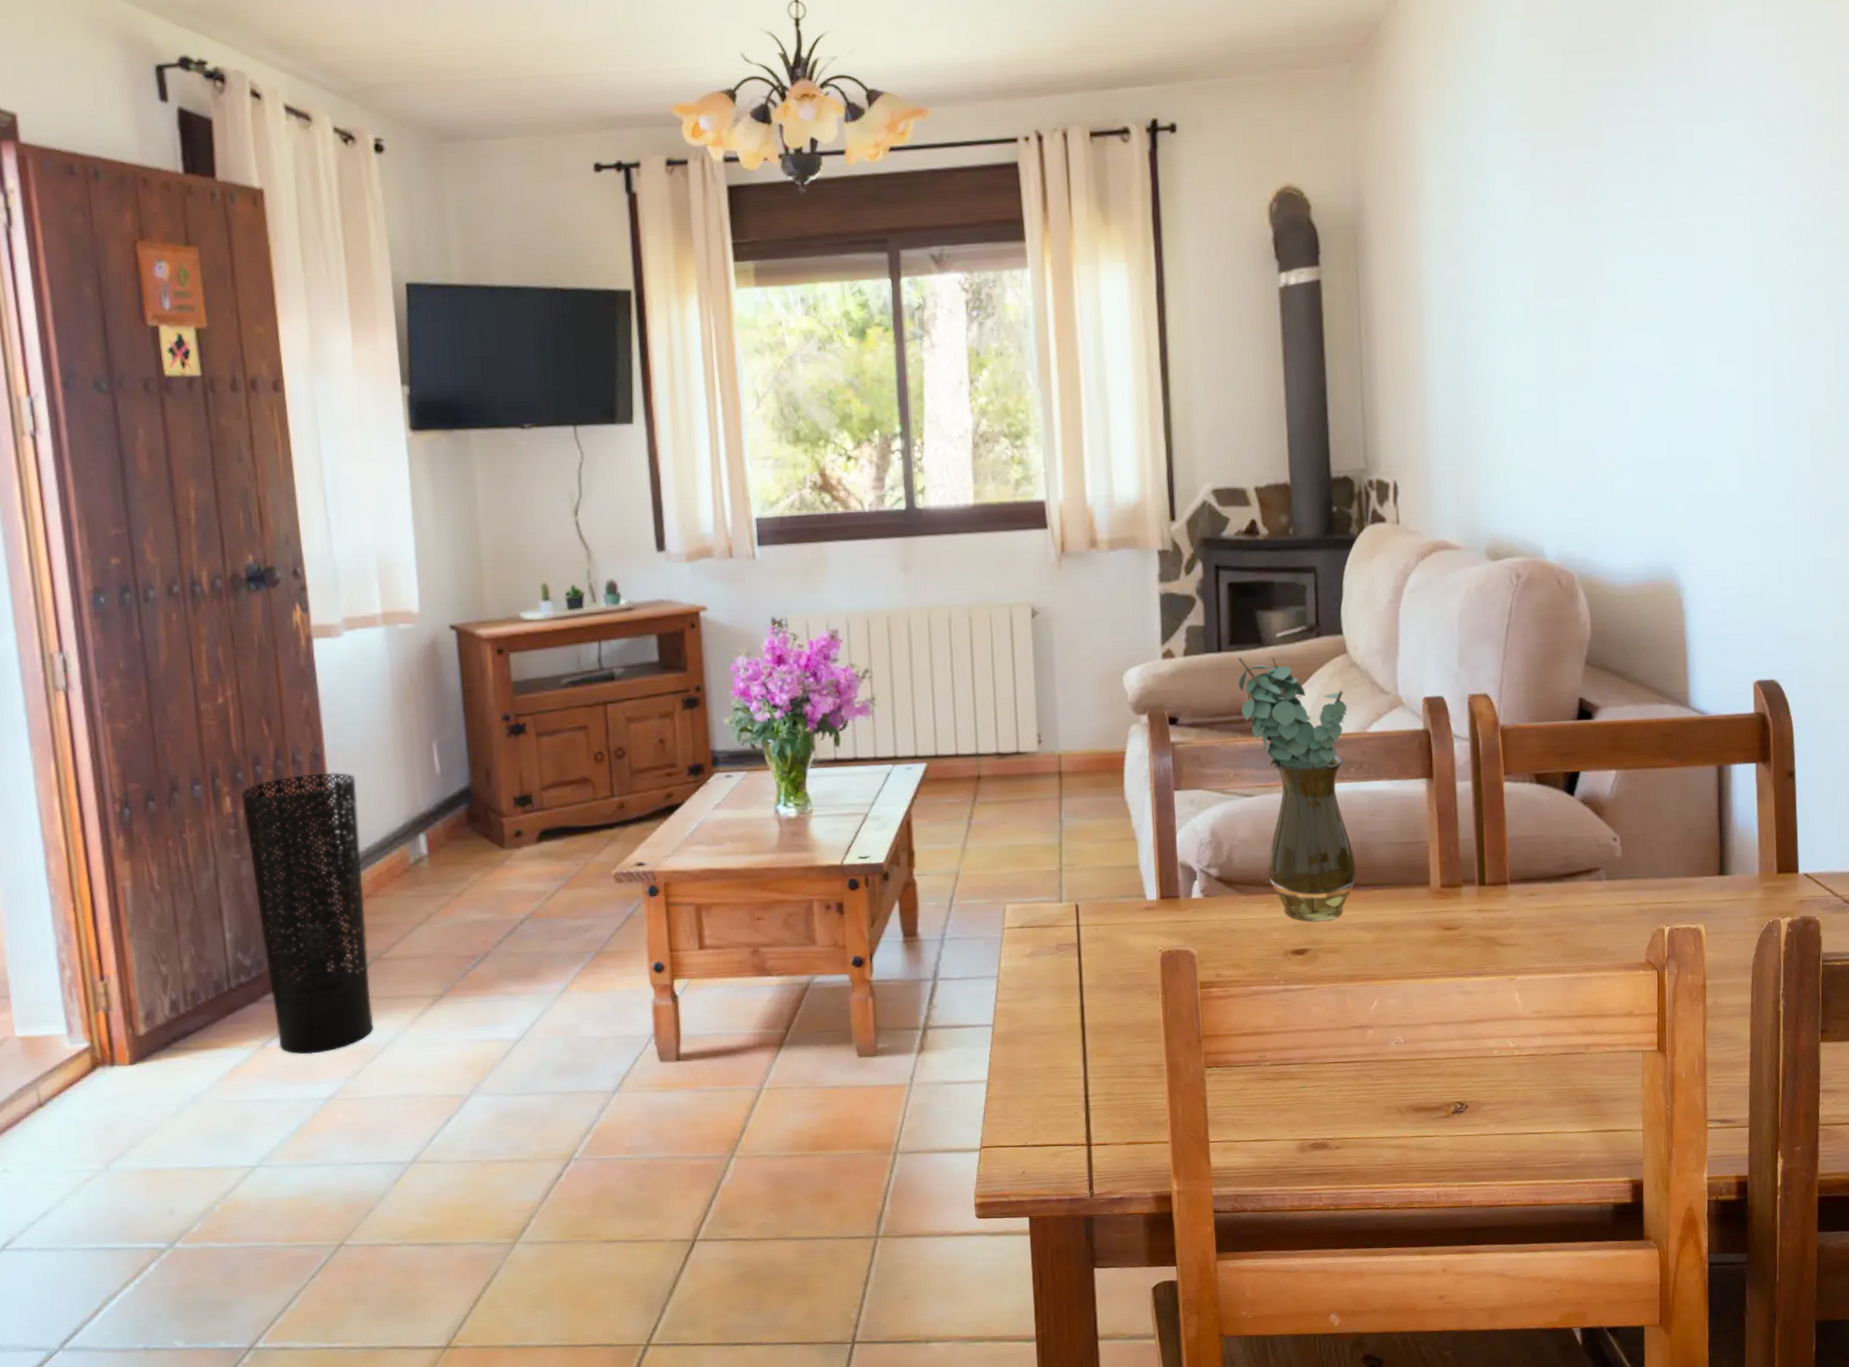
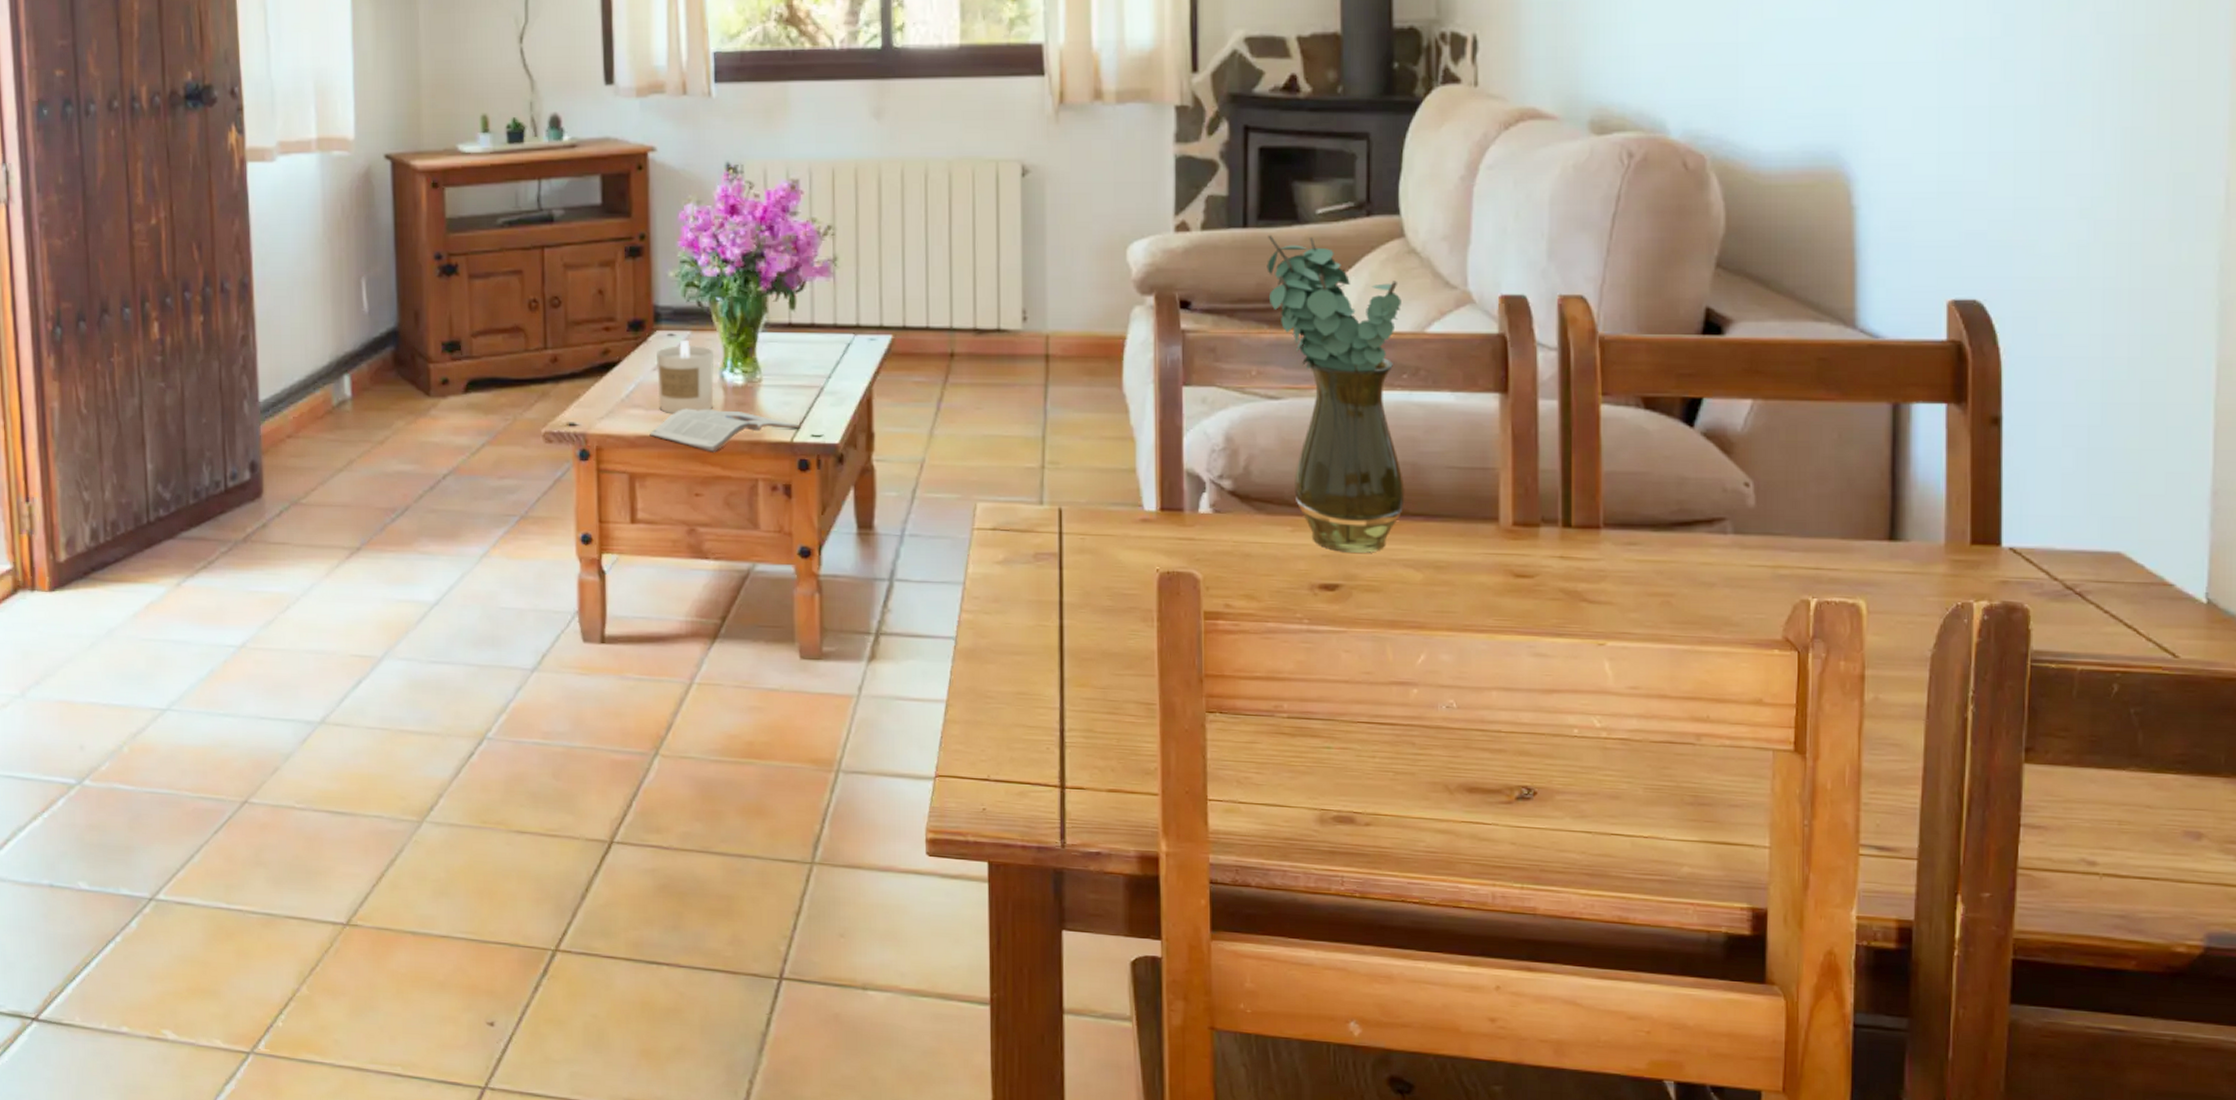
umbrella stand: present [241,772,373,1054] -> none [168,303,289,598]
magazine: none [713,840,849,880] -> present [650,408,801,453]
candle: none [716,780,770,848] -> present [657,341,715,415]

